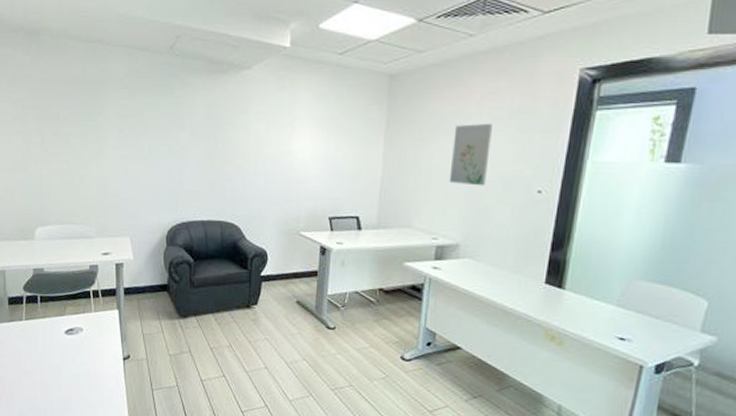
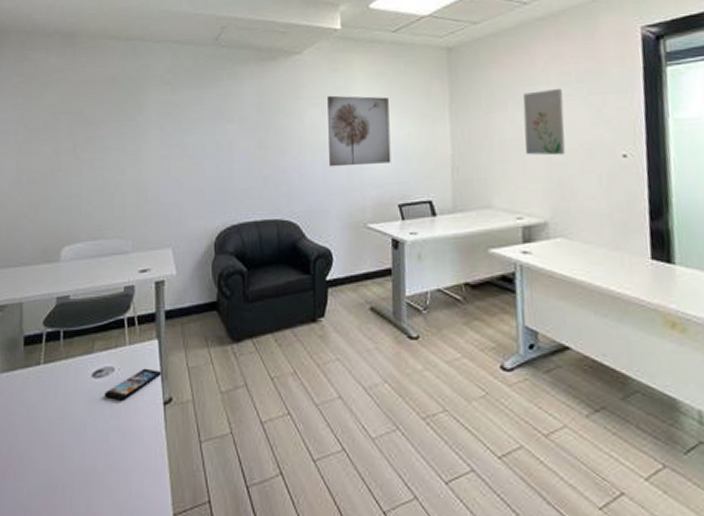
smartphone: none [75,331,121,354] -> present [104,368,161,400]
wall art: none [270,112,329,180] -> present [327,95,391,167]

